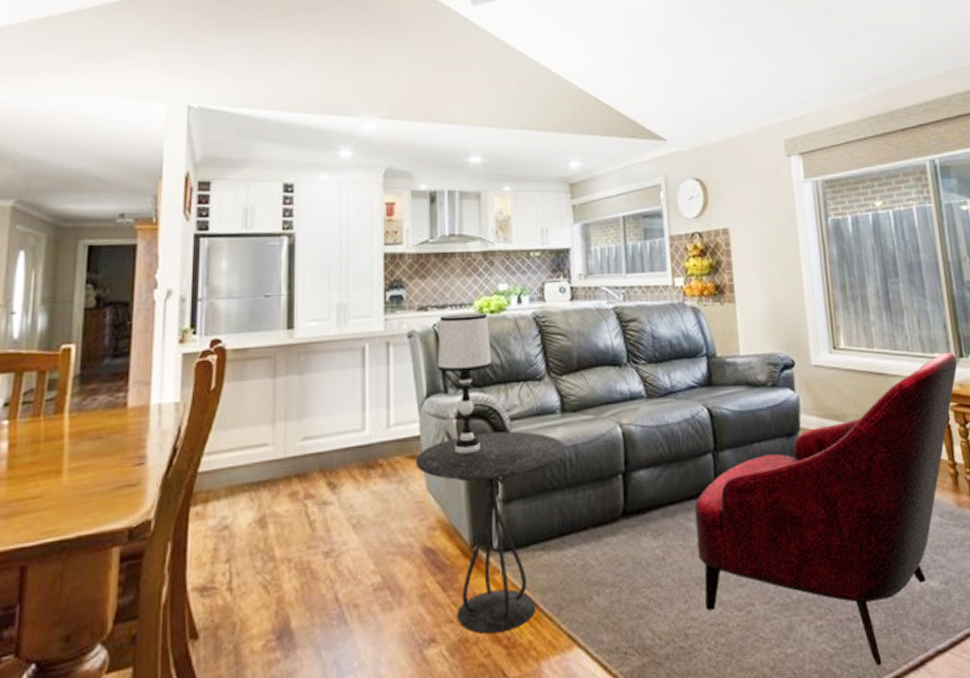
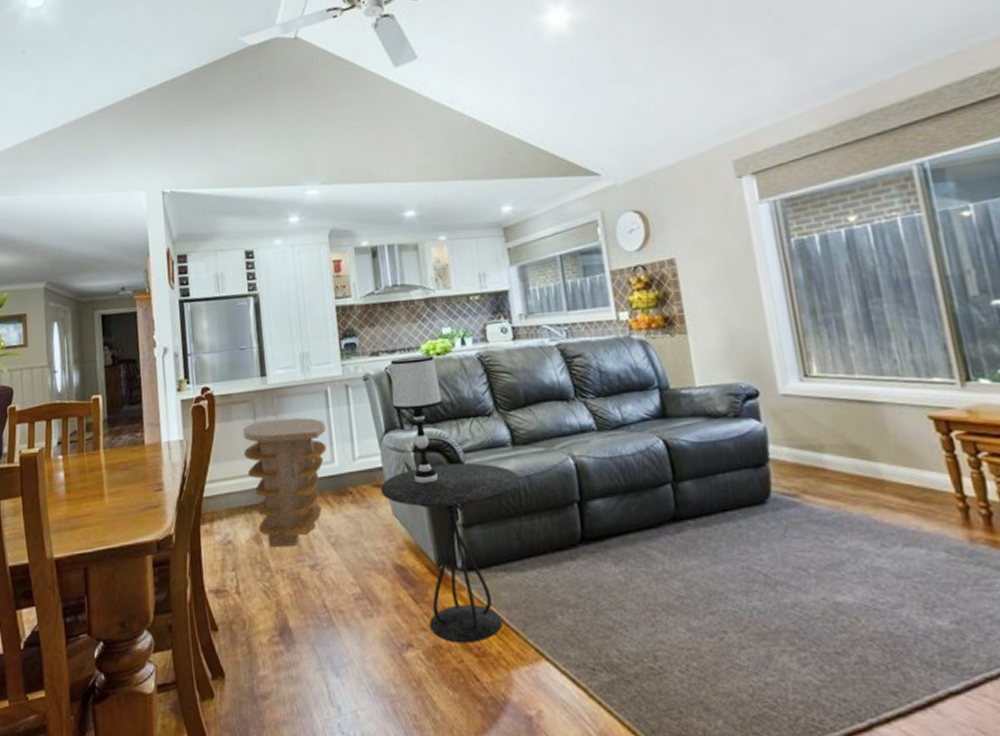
side table: none [256,378,359,532] -> present [242,417,327,548]
armchair: present [694,353,958,665] -> none [655,376,964,701]

